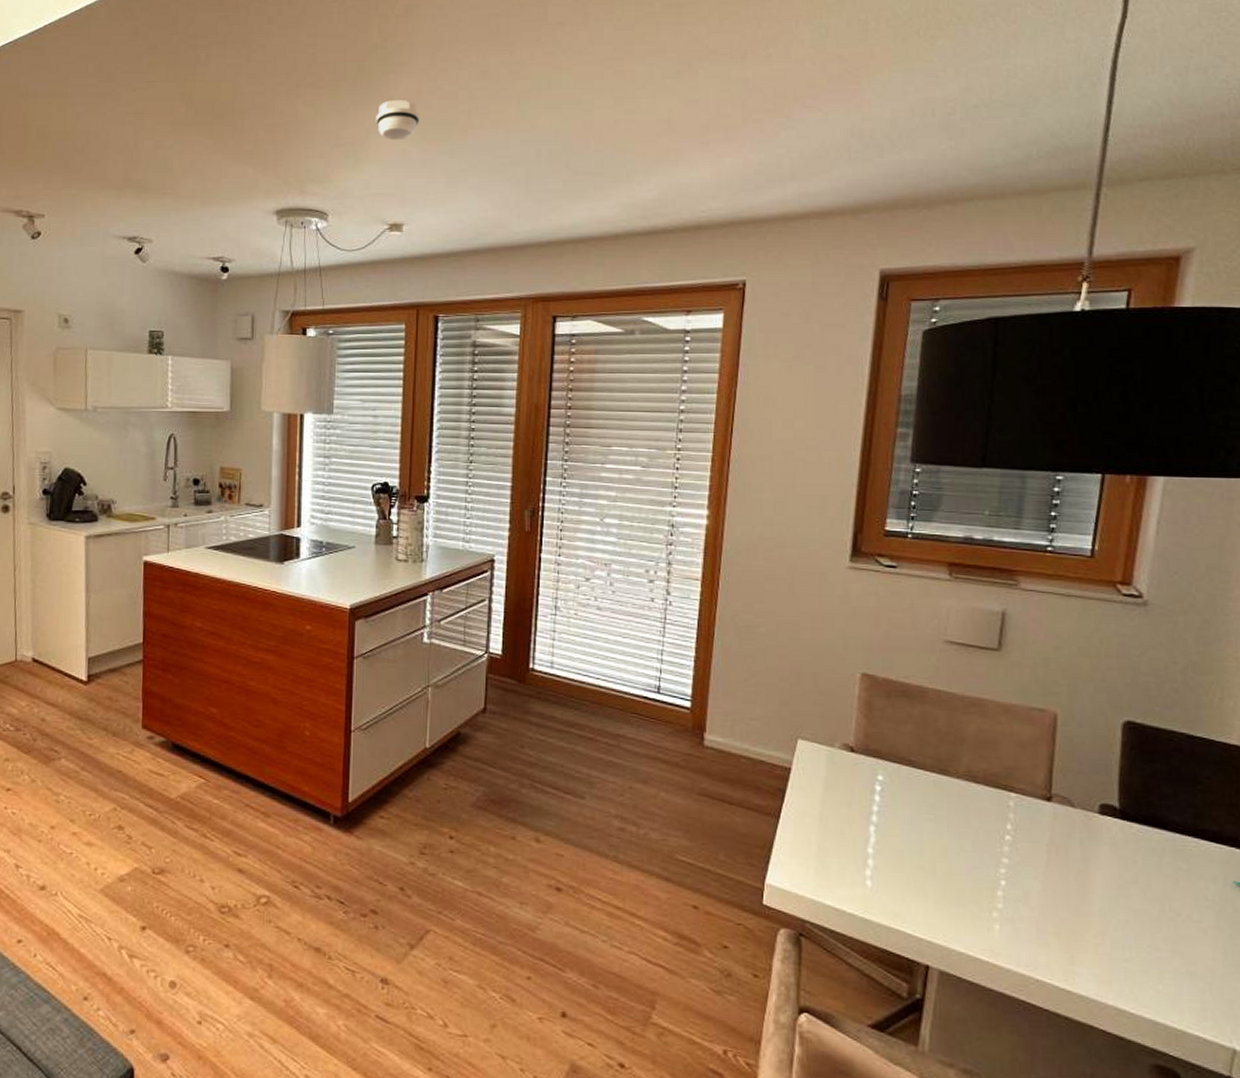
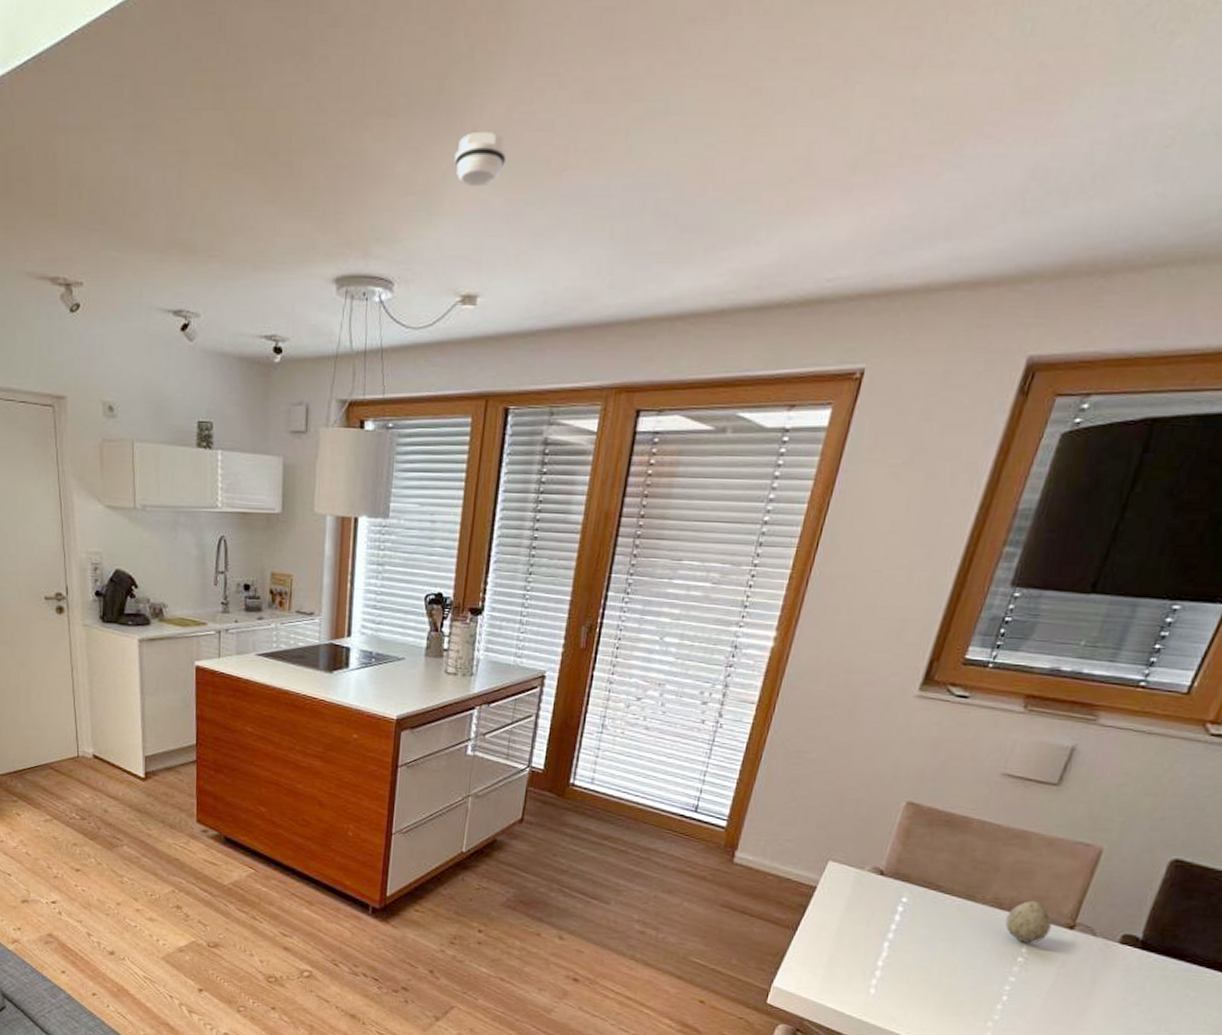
decorative egg: none [984,771,1029,819] -> present [1005,900,1052,943]

